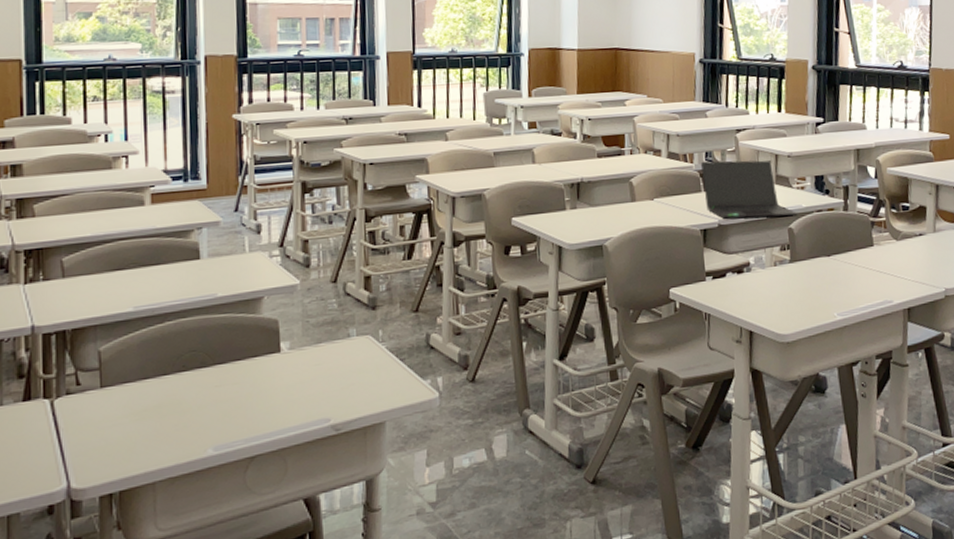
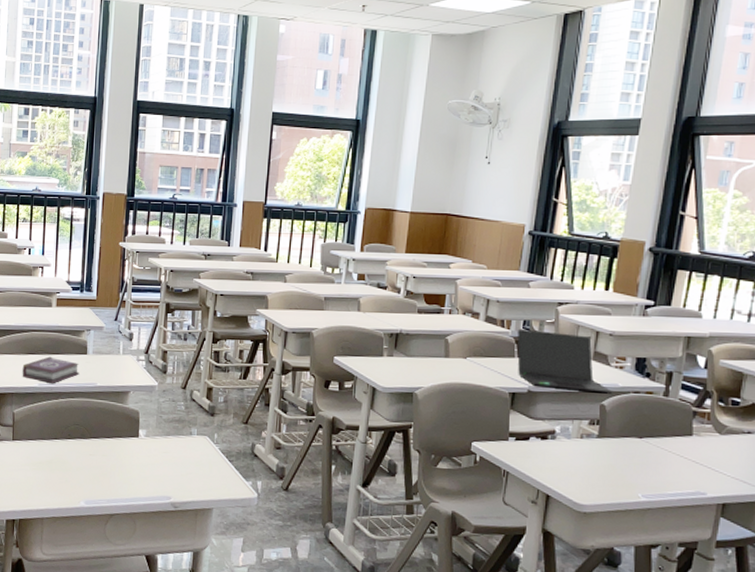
book: none [107,269,191,305] -> present [22,356,79,384]

